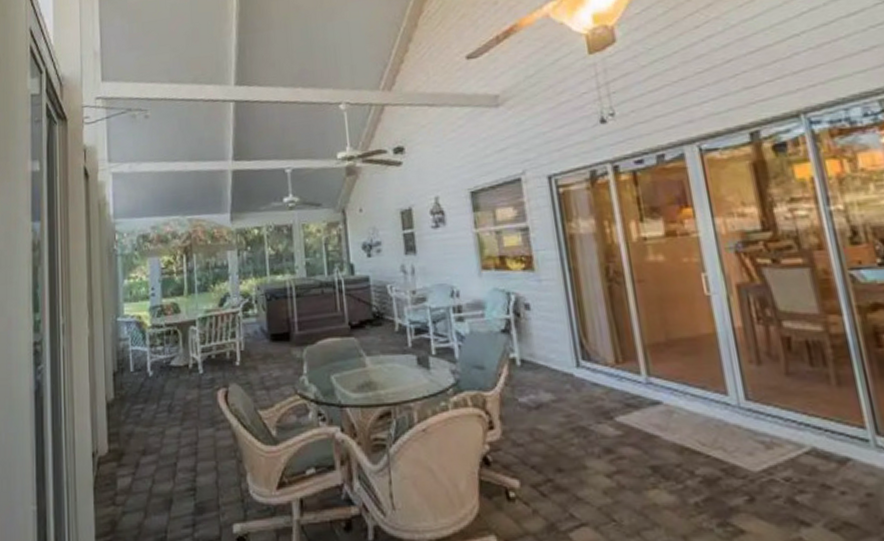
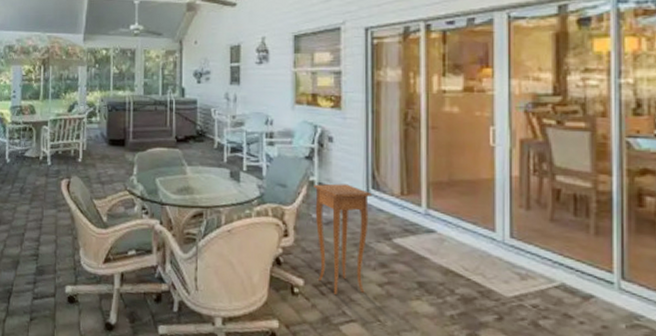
side table: none [515,357,593,494] -> present [314,183,372,294]

